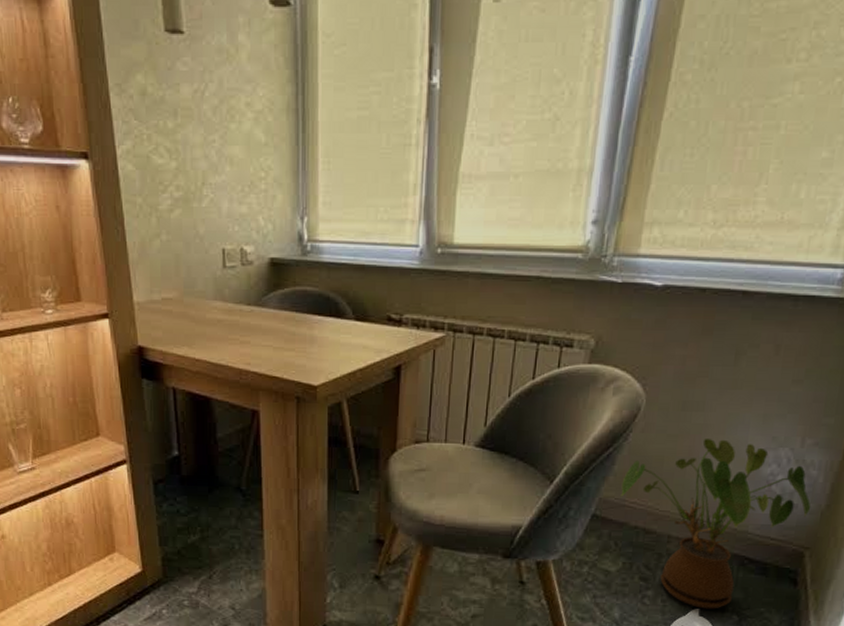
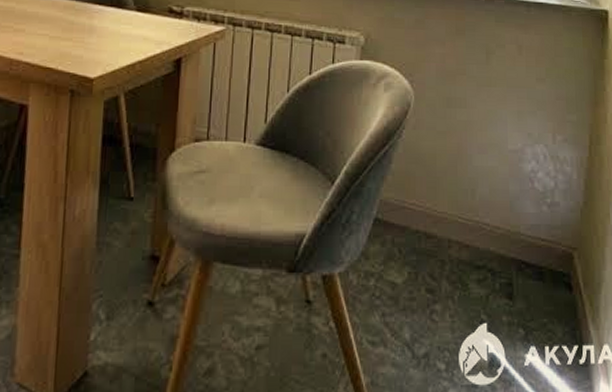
house plant: present [620,439,812,609] -> none [400,136,571,323]

